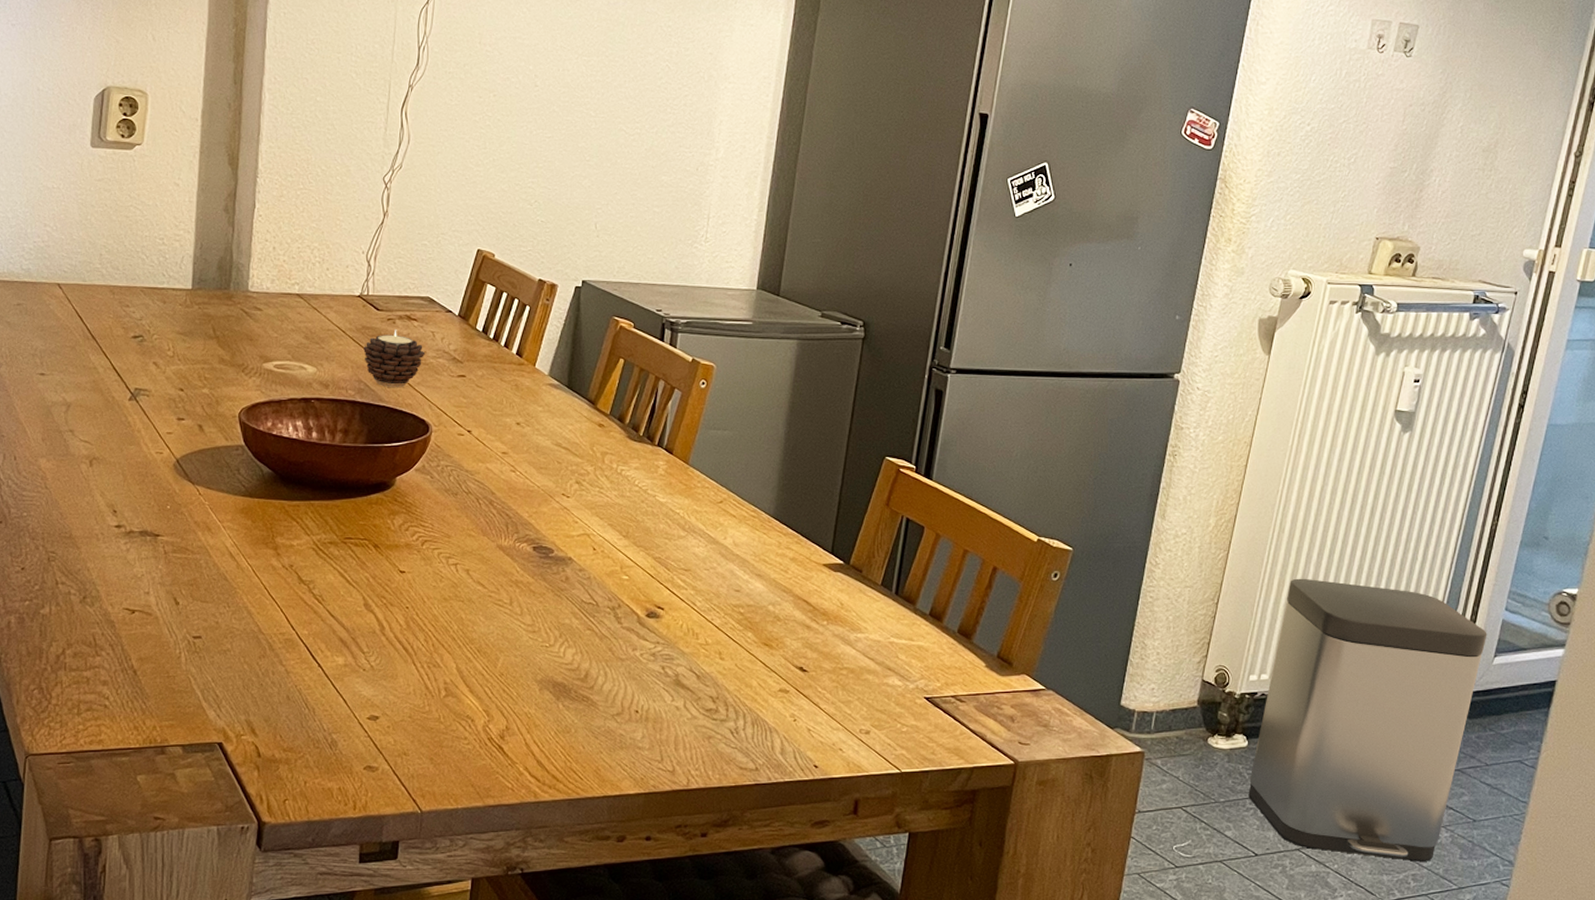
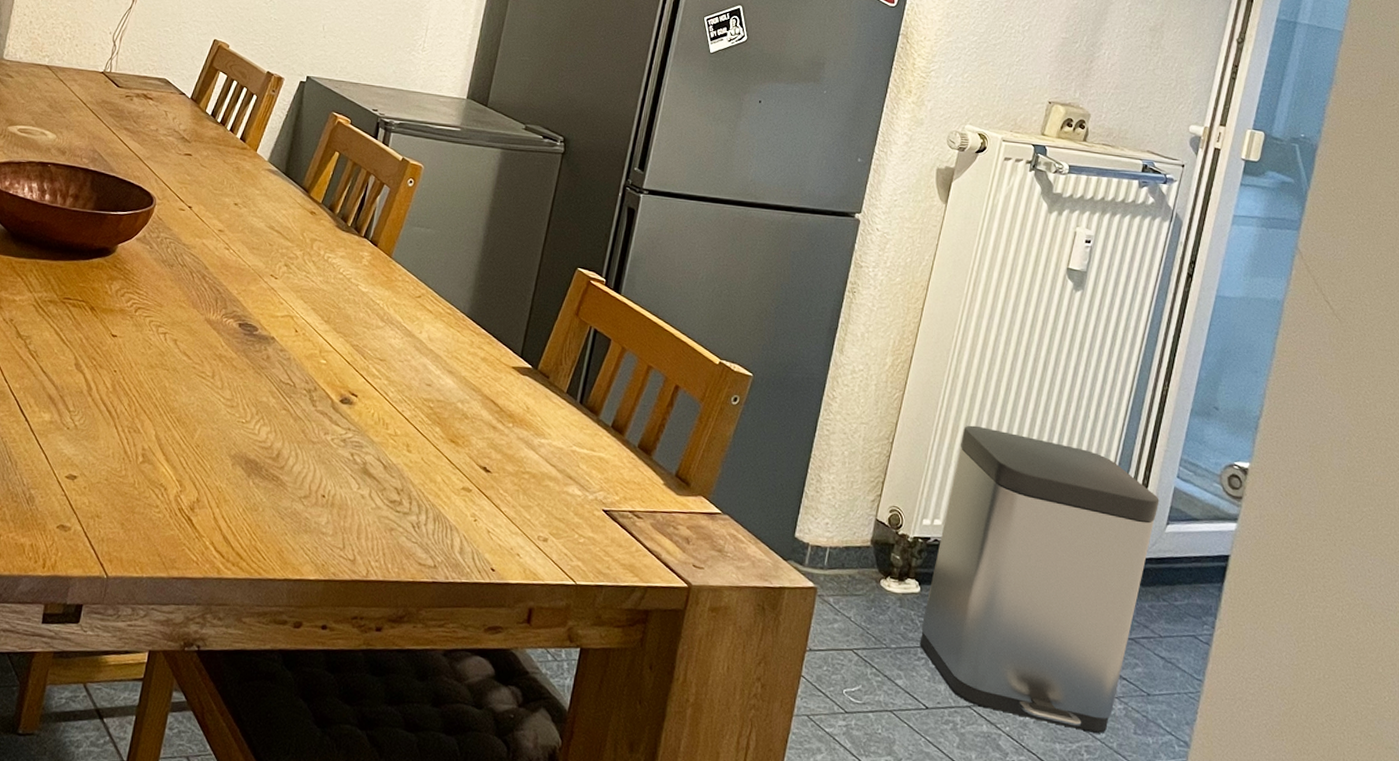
candle: present [363,330,426,388] -> none [101,106,157,161]

